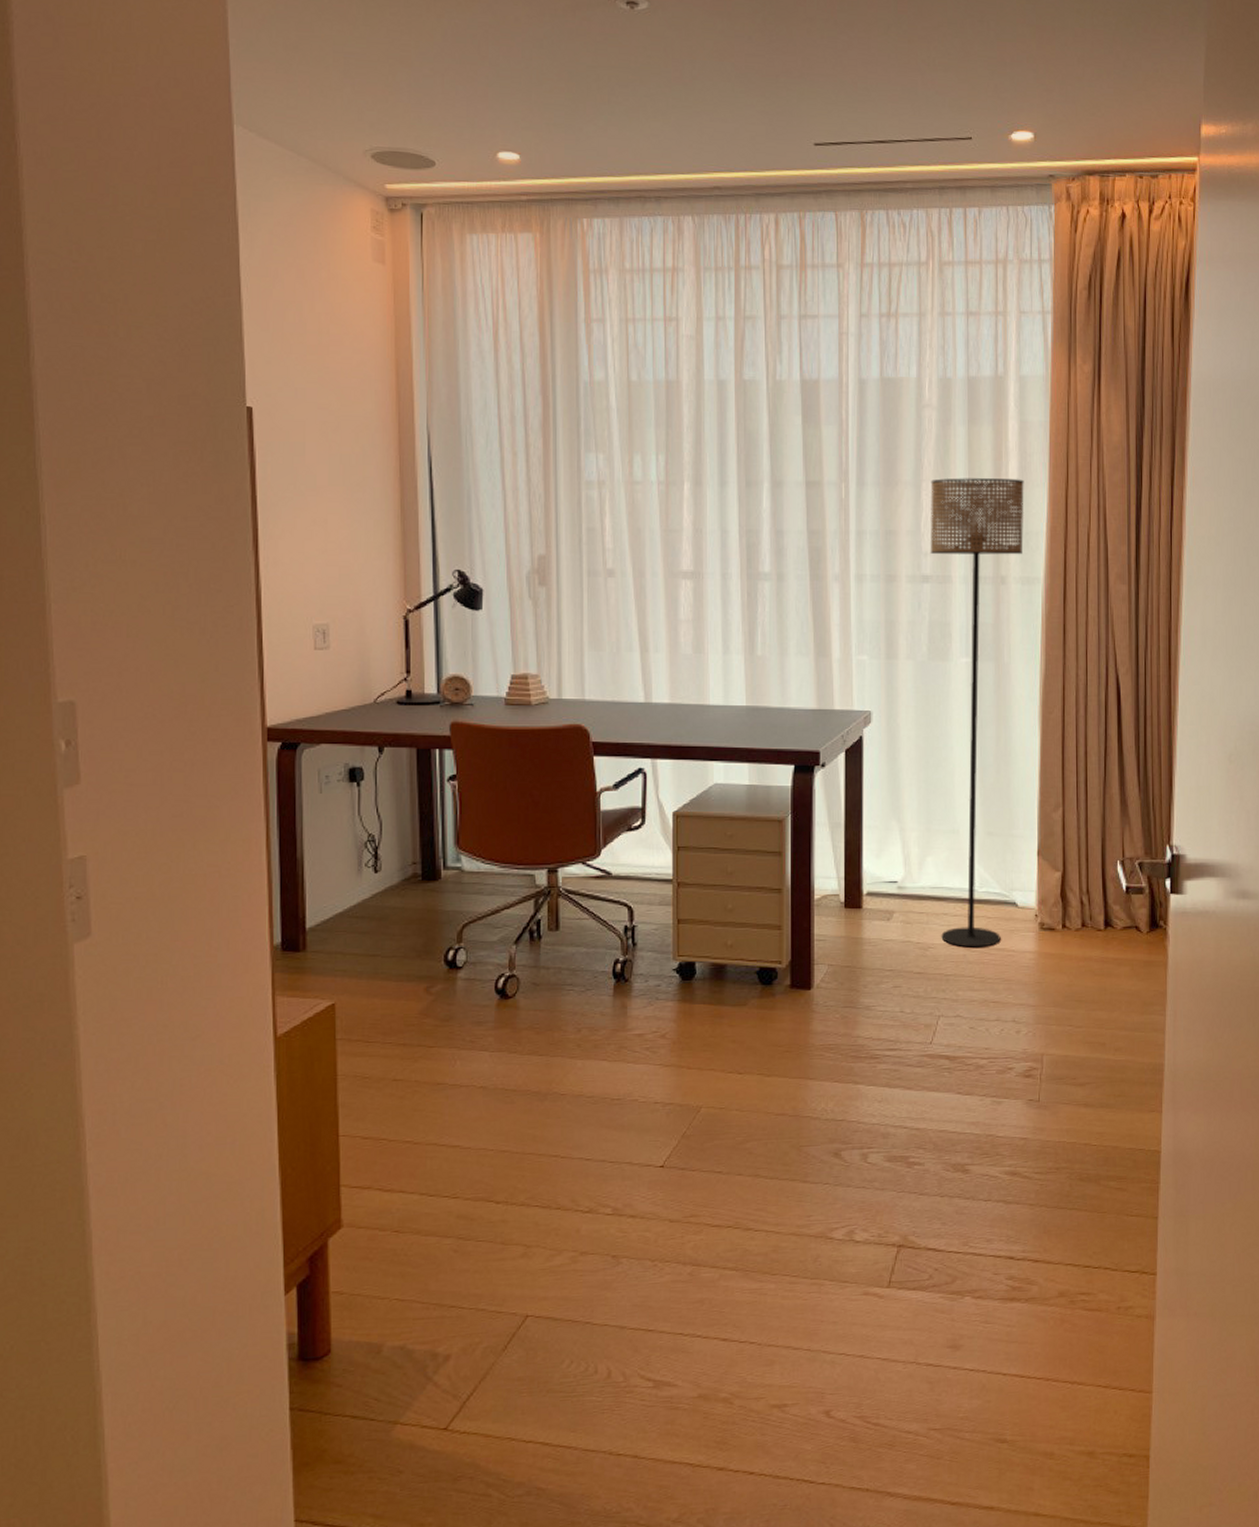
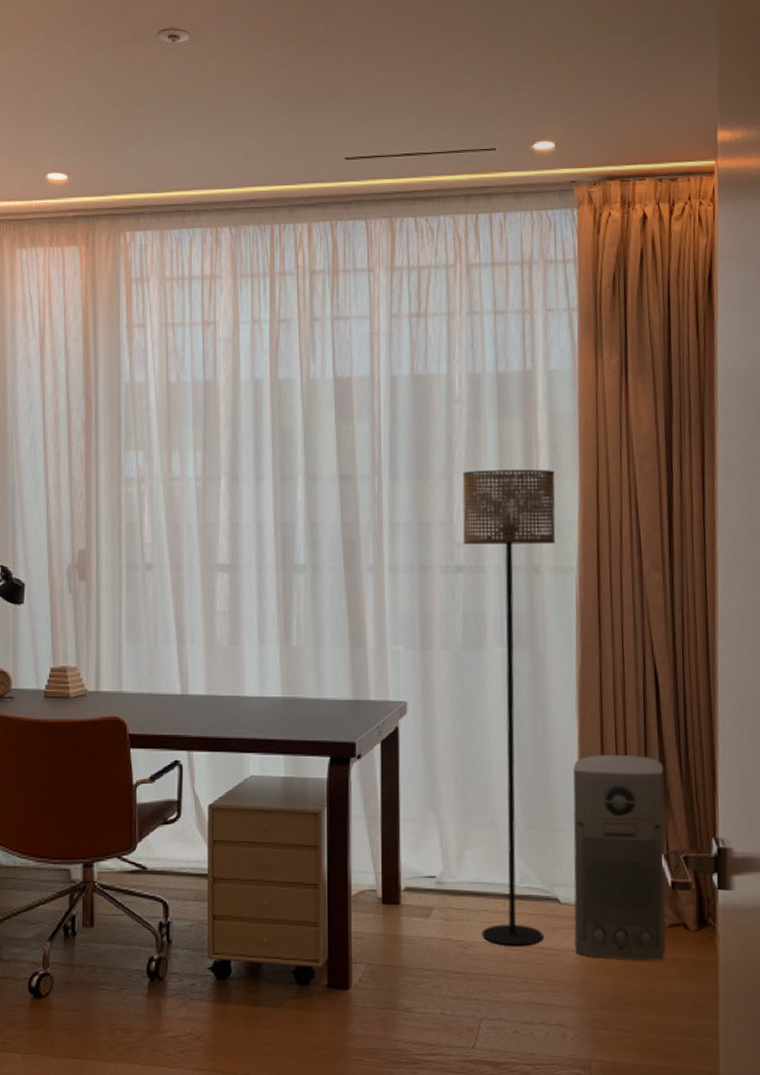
air purifier: none [1031,764,1123,961] -> present [573,754,666,961]

